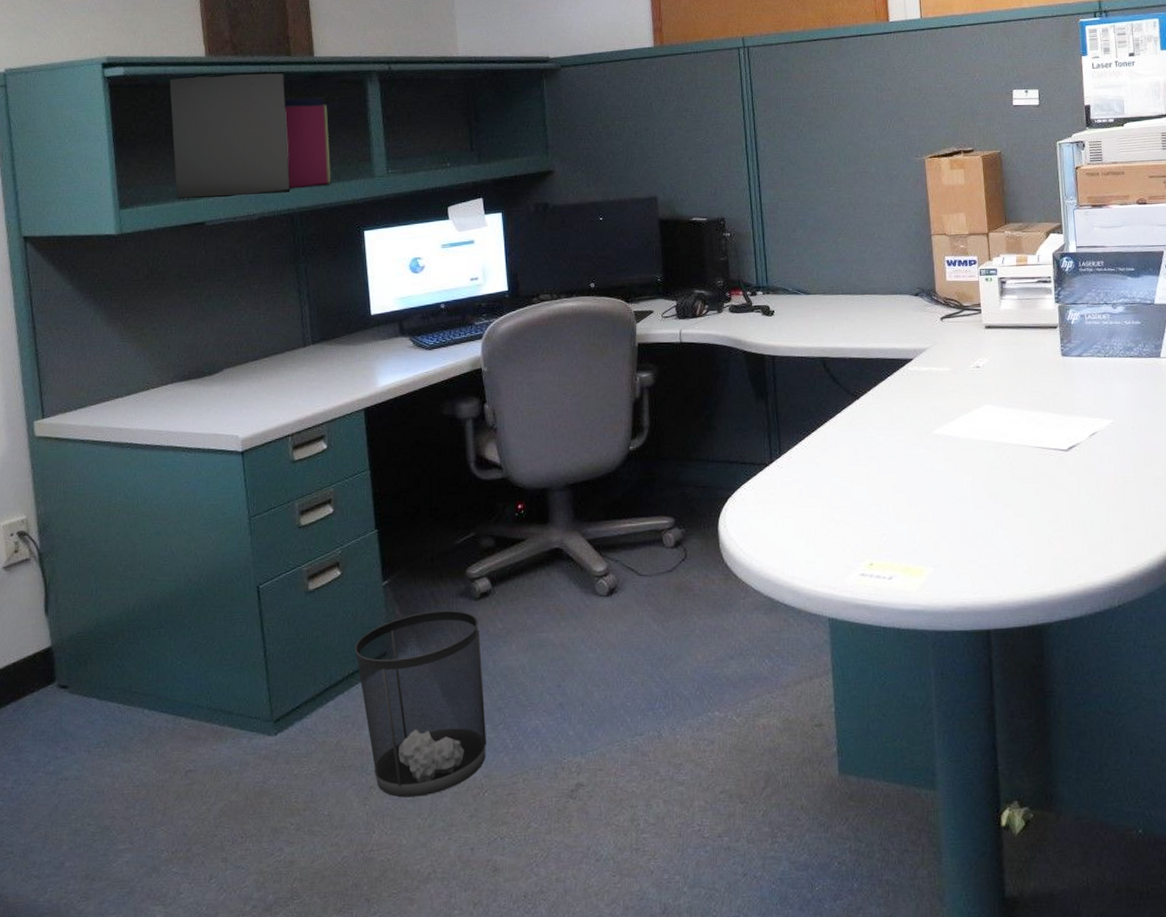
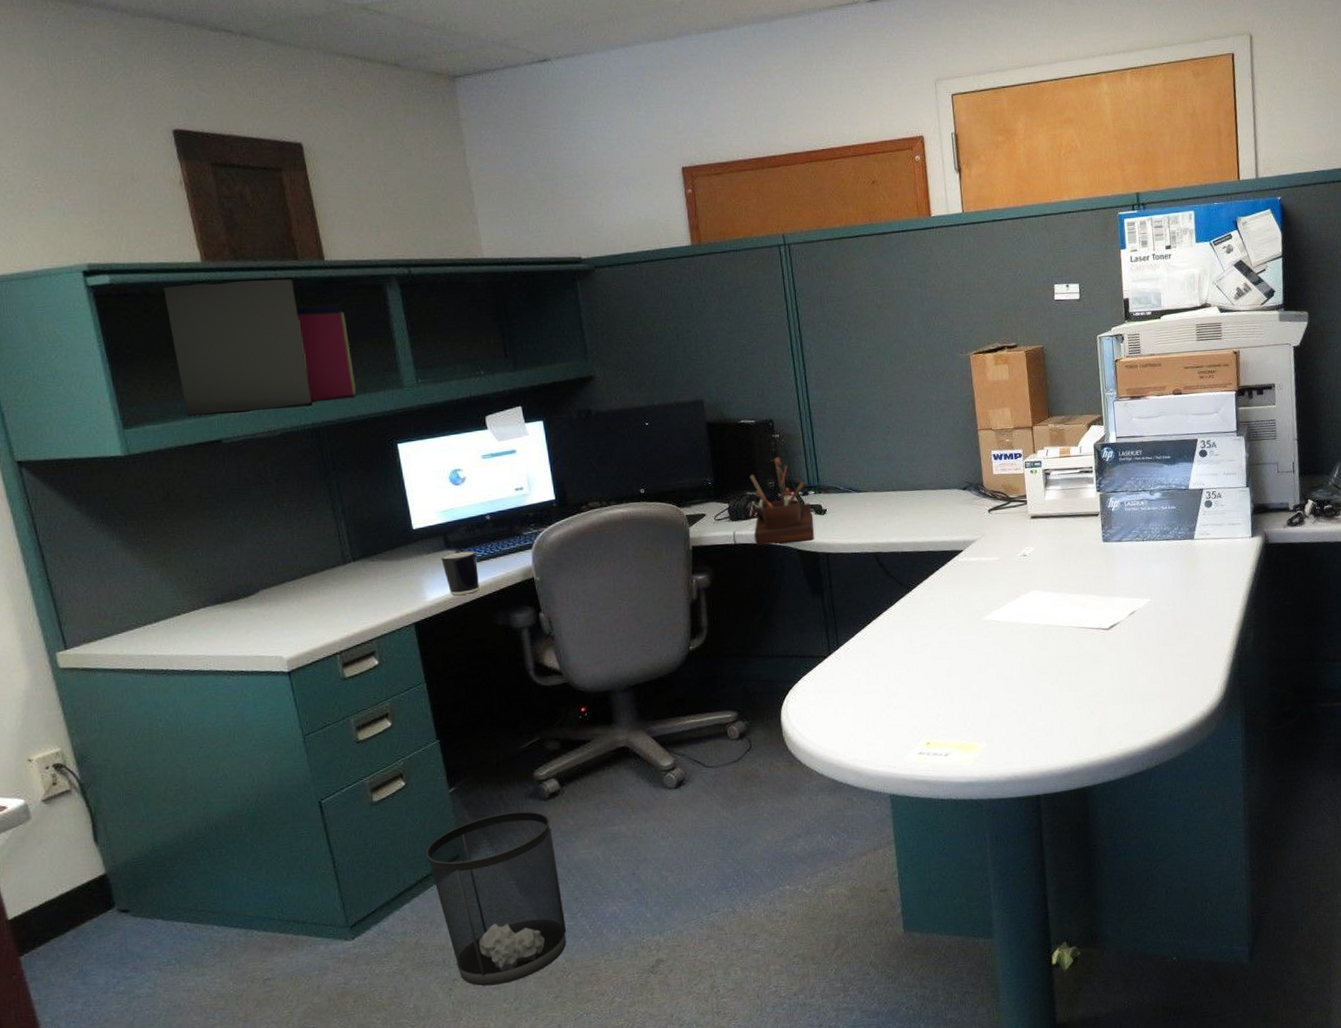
mug: none [395,339,429,382] -> present [441,551,479,595]
desk organizer: none [697,255,761,345] -> present [748,457,814,546]

